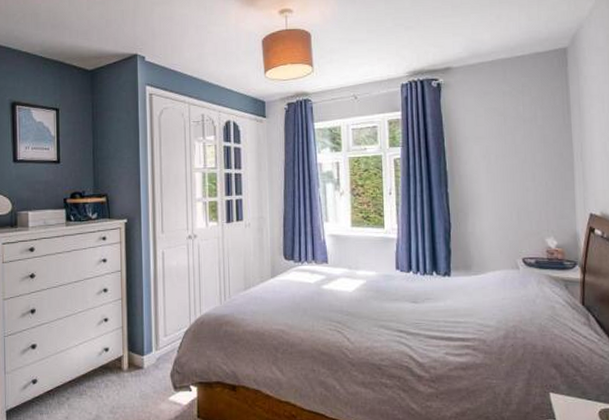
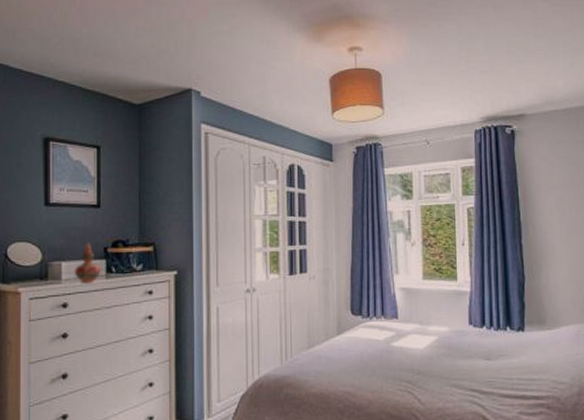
decorative vase: none [40,194,62,231] -> present [75,243,101,284]

